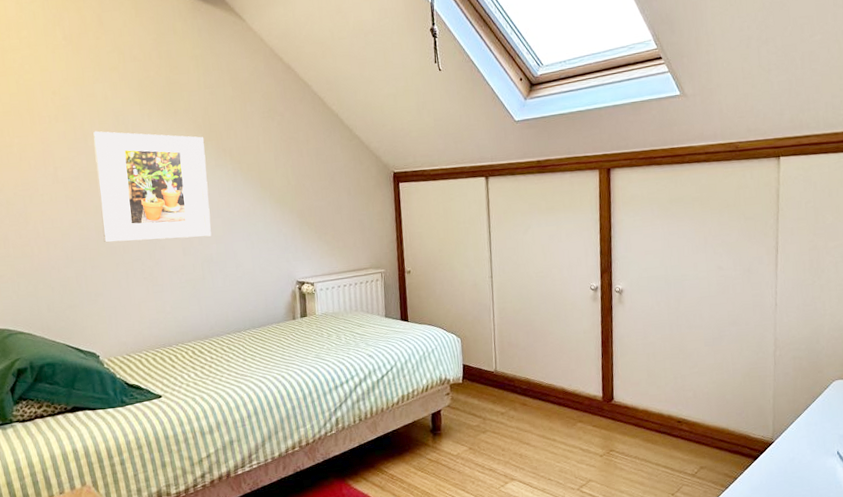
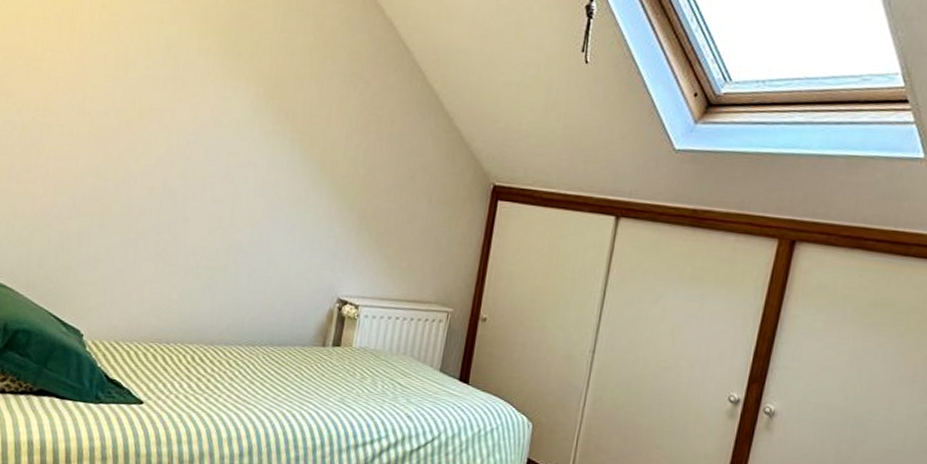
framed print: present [93,131,212,243] -> none [119,60,266,218]

